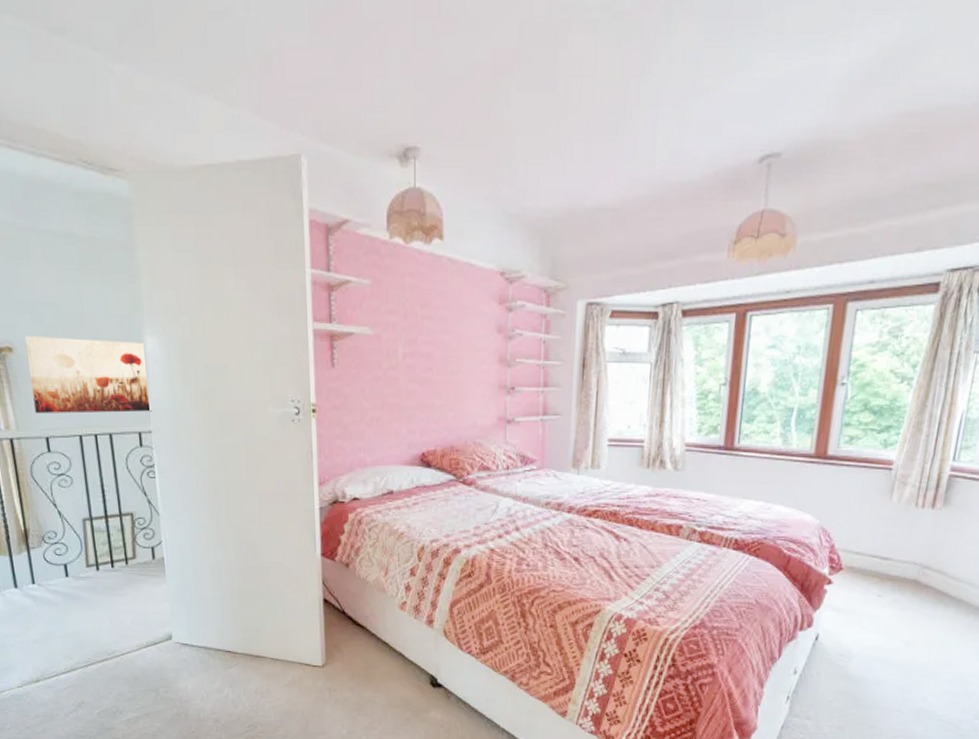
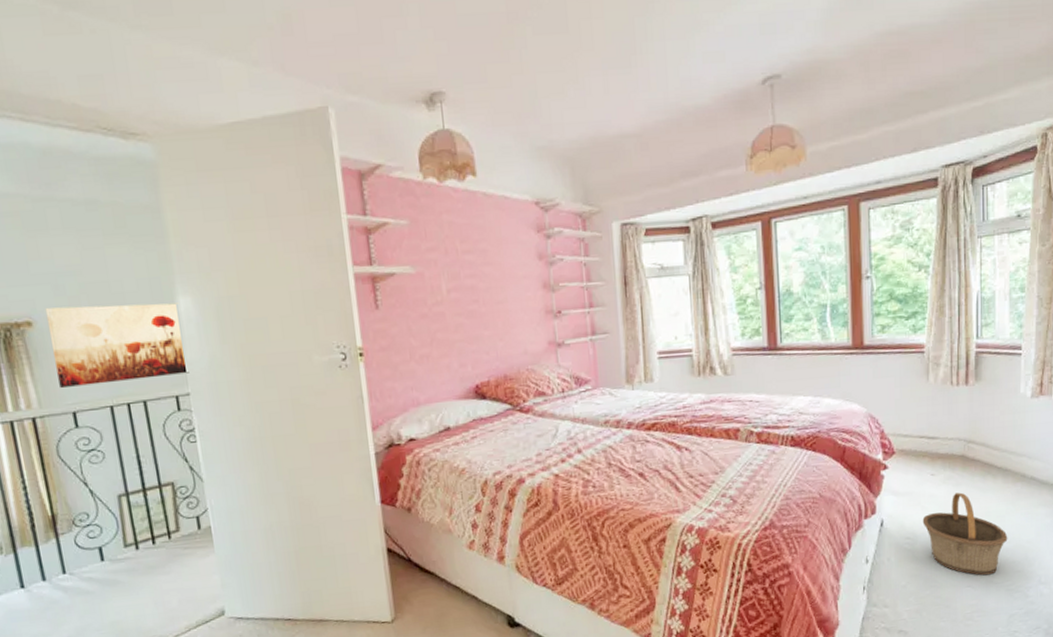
basket: none [860,617,950,703] -> present [922,492,1008,576]

